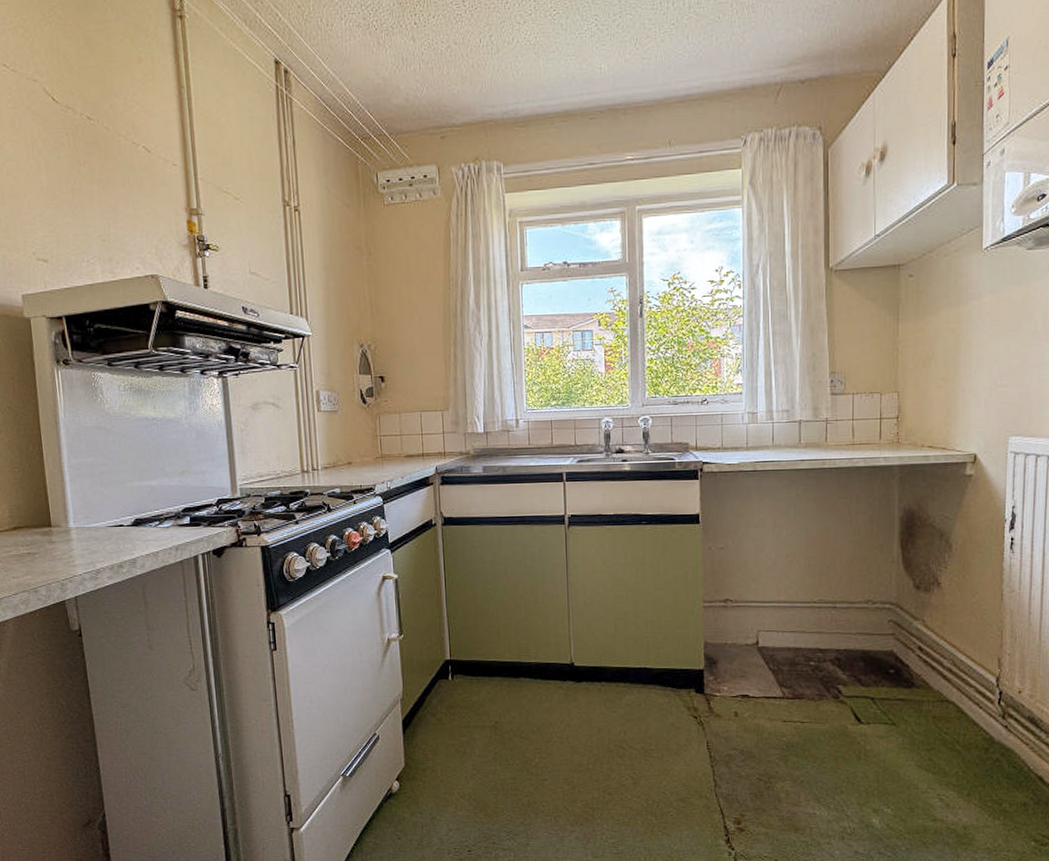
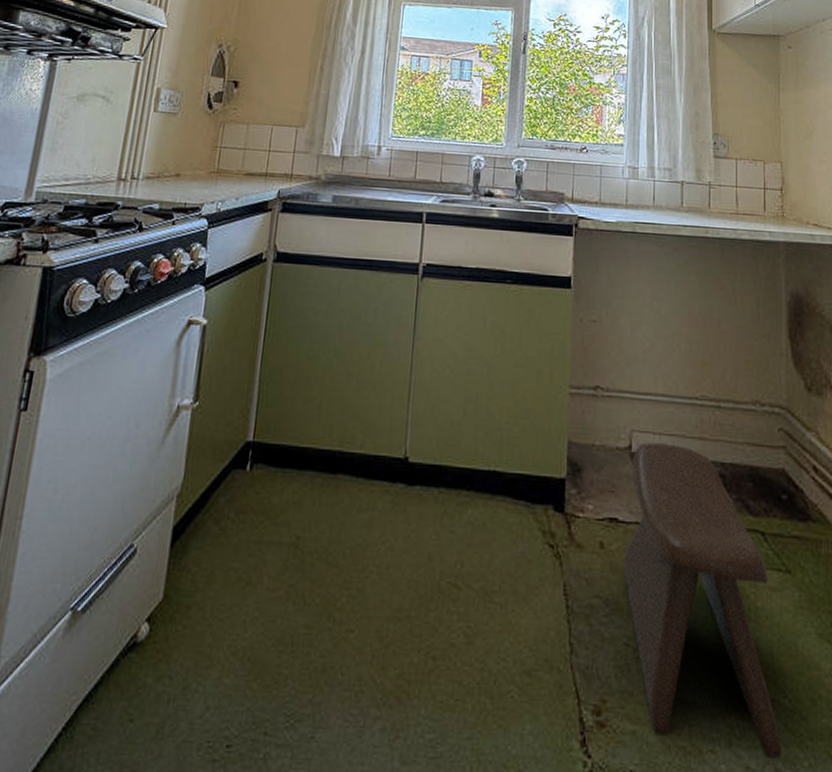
stool: none [753,638,884,847] -> present [622,443,782,760]

